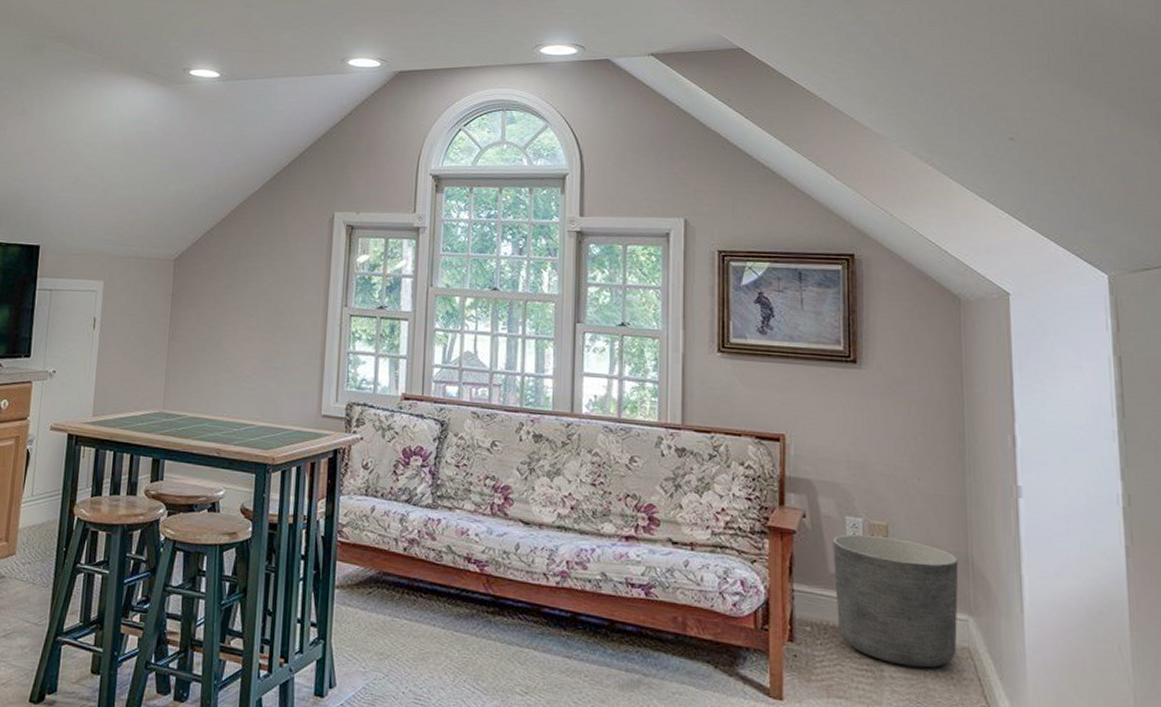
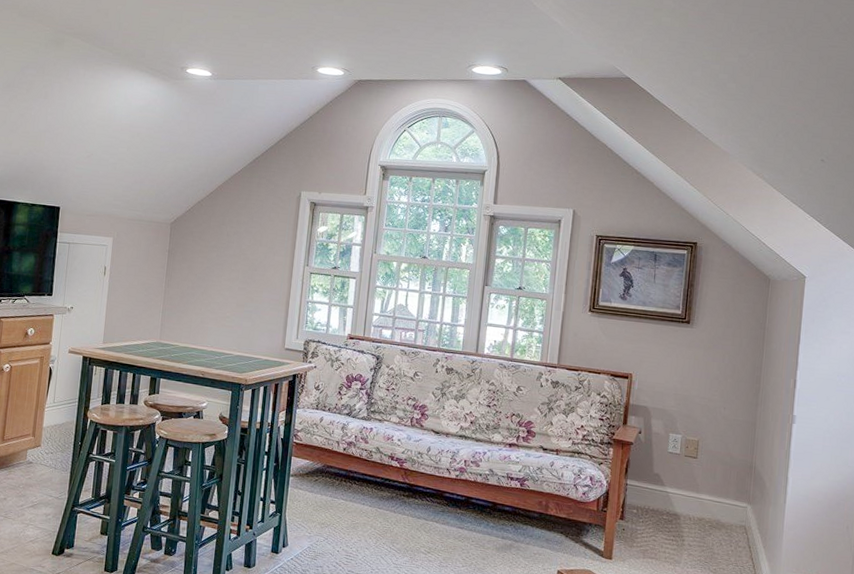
planter: present [832,534,959,669] -> none [656,446,745,539]

